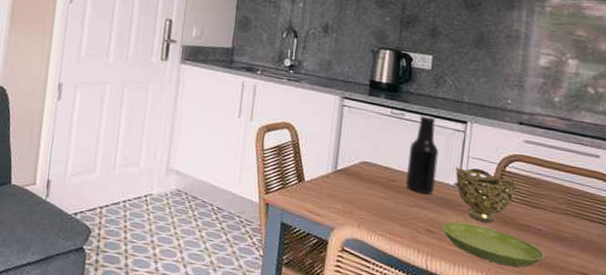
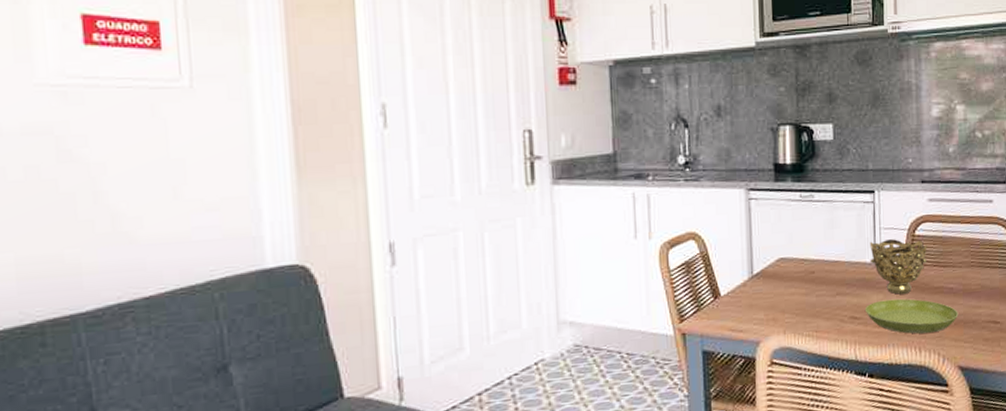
beer bottle: present [406,115,439,194] -> none [823,192,853,280]

